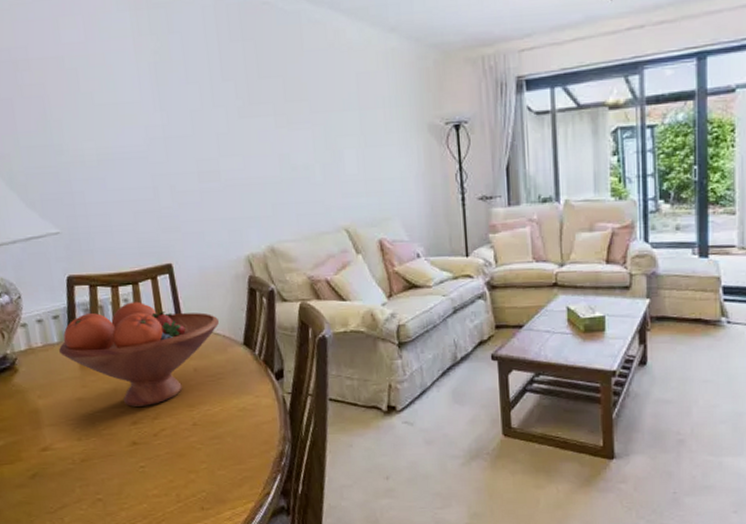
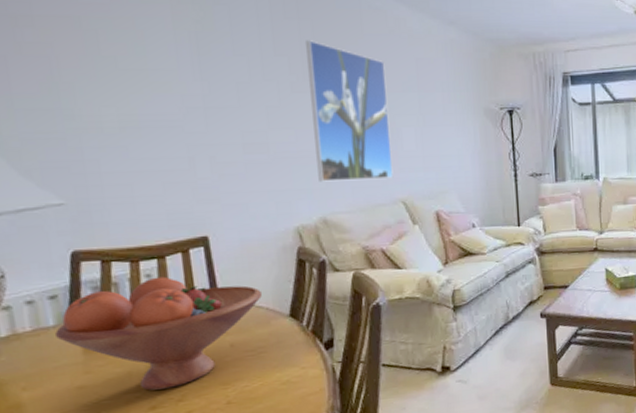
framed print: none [250,62,336,210] -> present [306,40,394,182]

